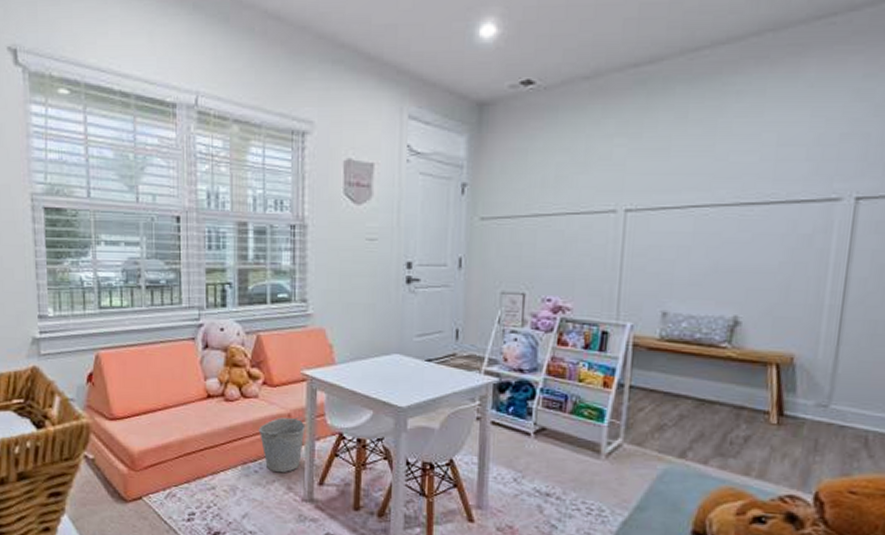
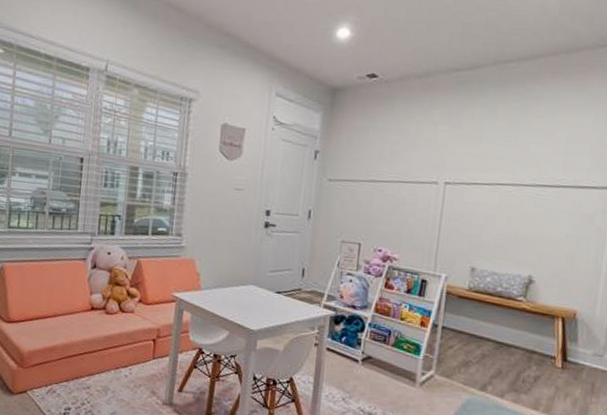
bucket: present [258,416,306,473] -> none [131,331,172,379]

